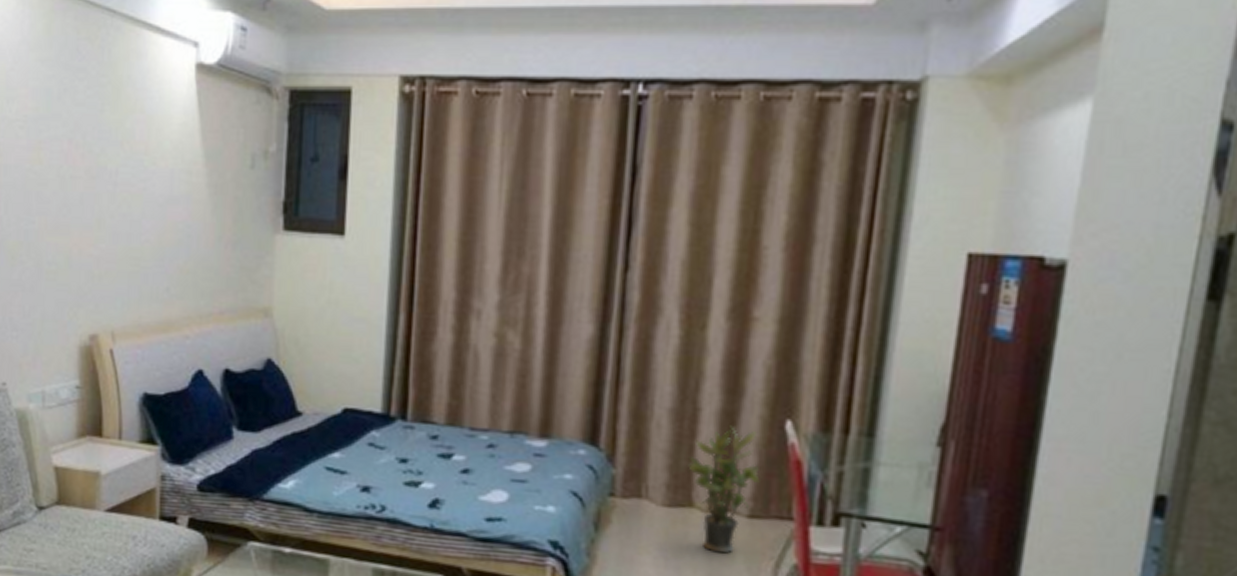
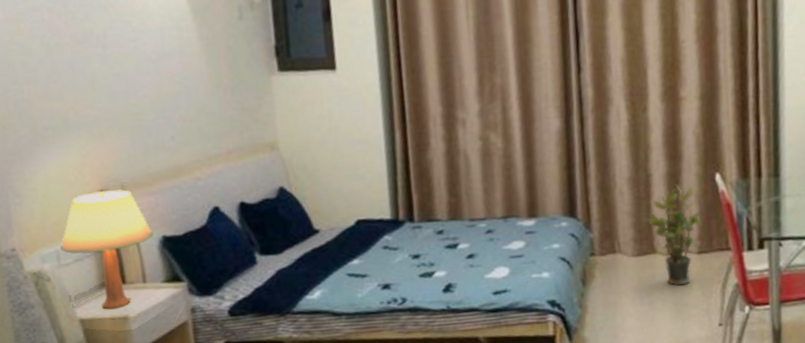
table lamp: none [46,335,135,463] -> present [59,189,153,310]

